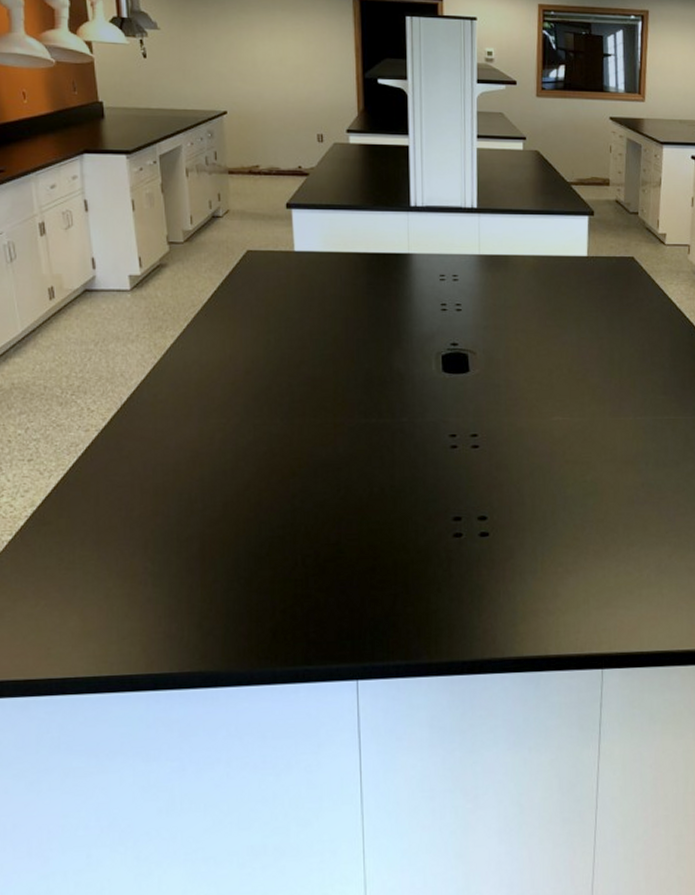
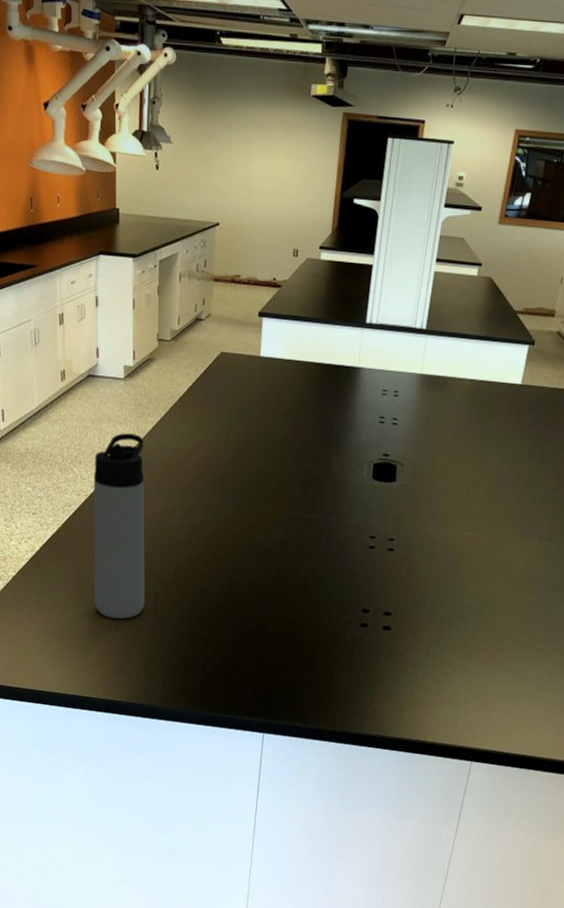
thermos bottle: none [104,352,188,573] -> present [93,433,146,620]

